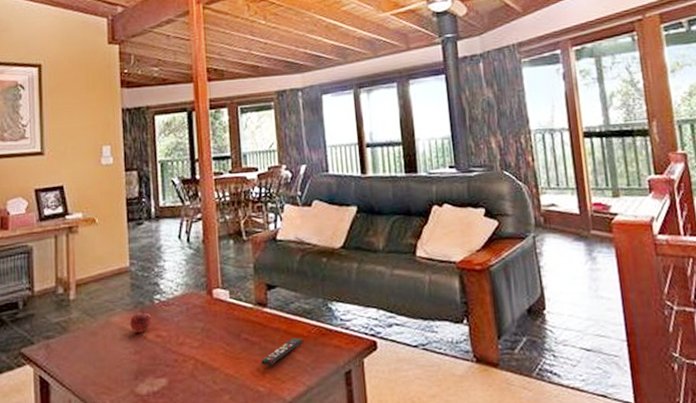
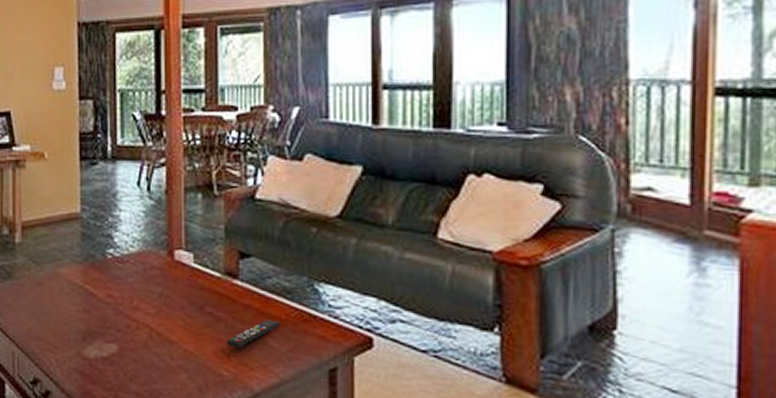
fruit: present [130,311,152,333] -> none [79,265,104,290]

